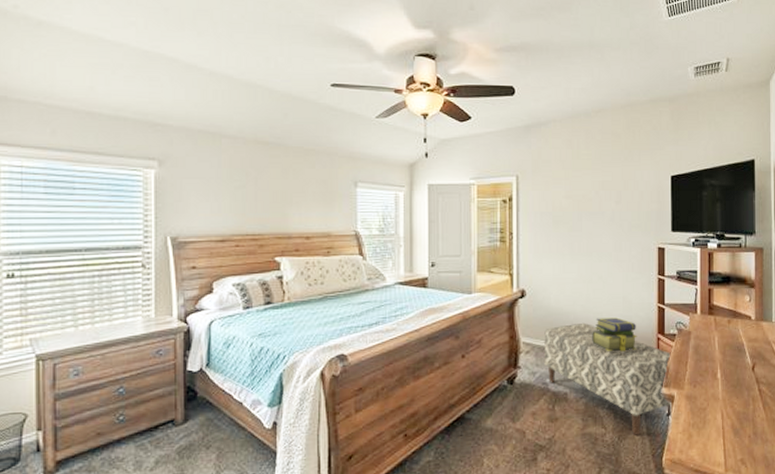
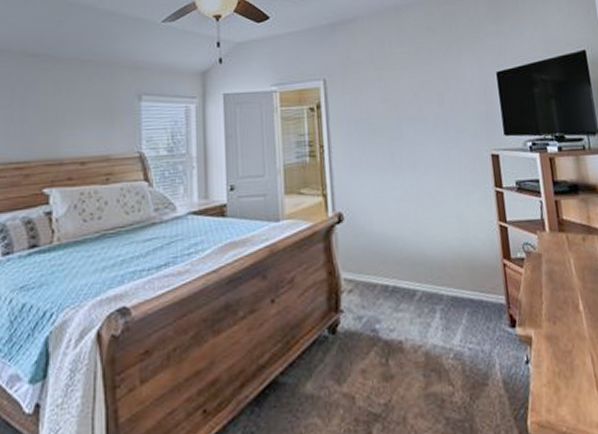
bench: present [544,322,672,435] -> none [369,249,531,392]
stack of books: present [592,317,637,352] -> none [425,241,480,286]

